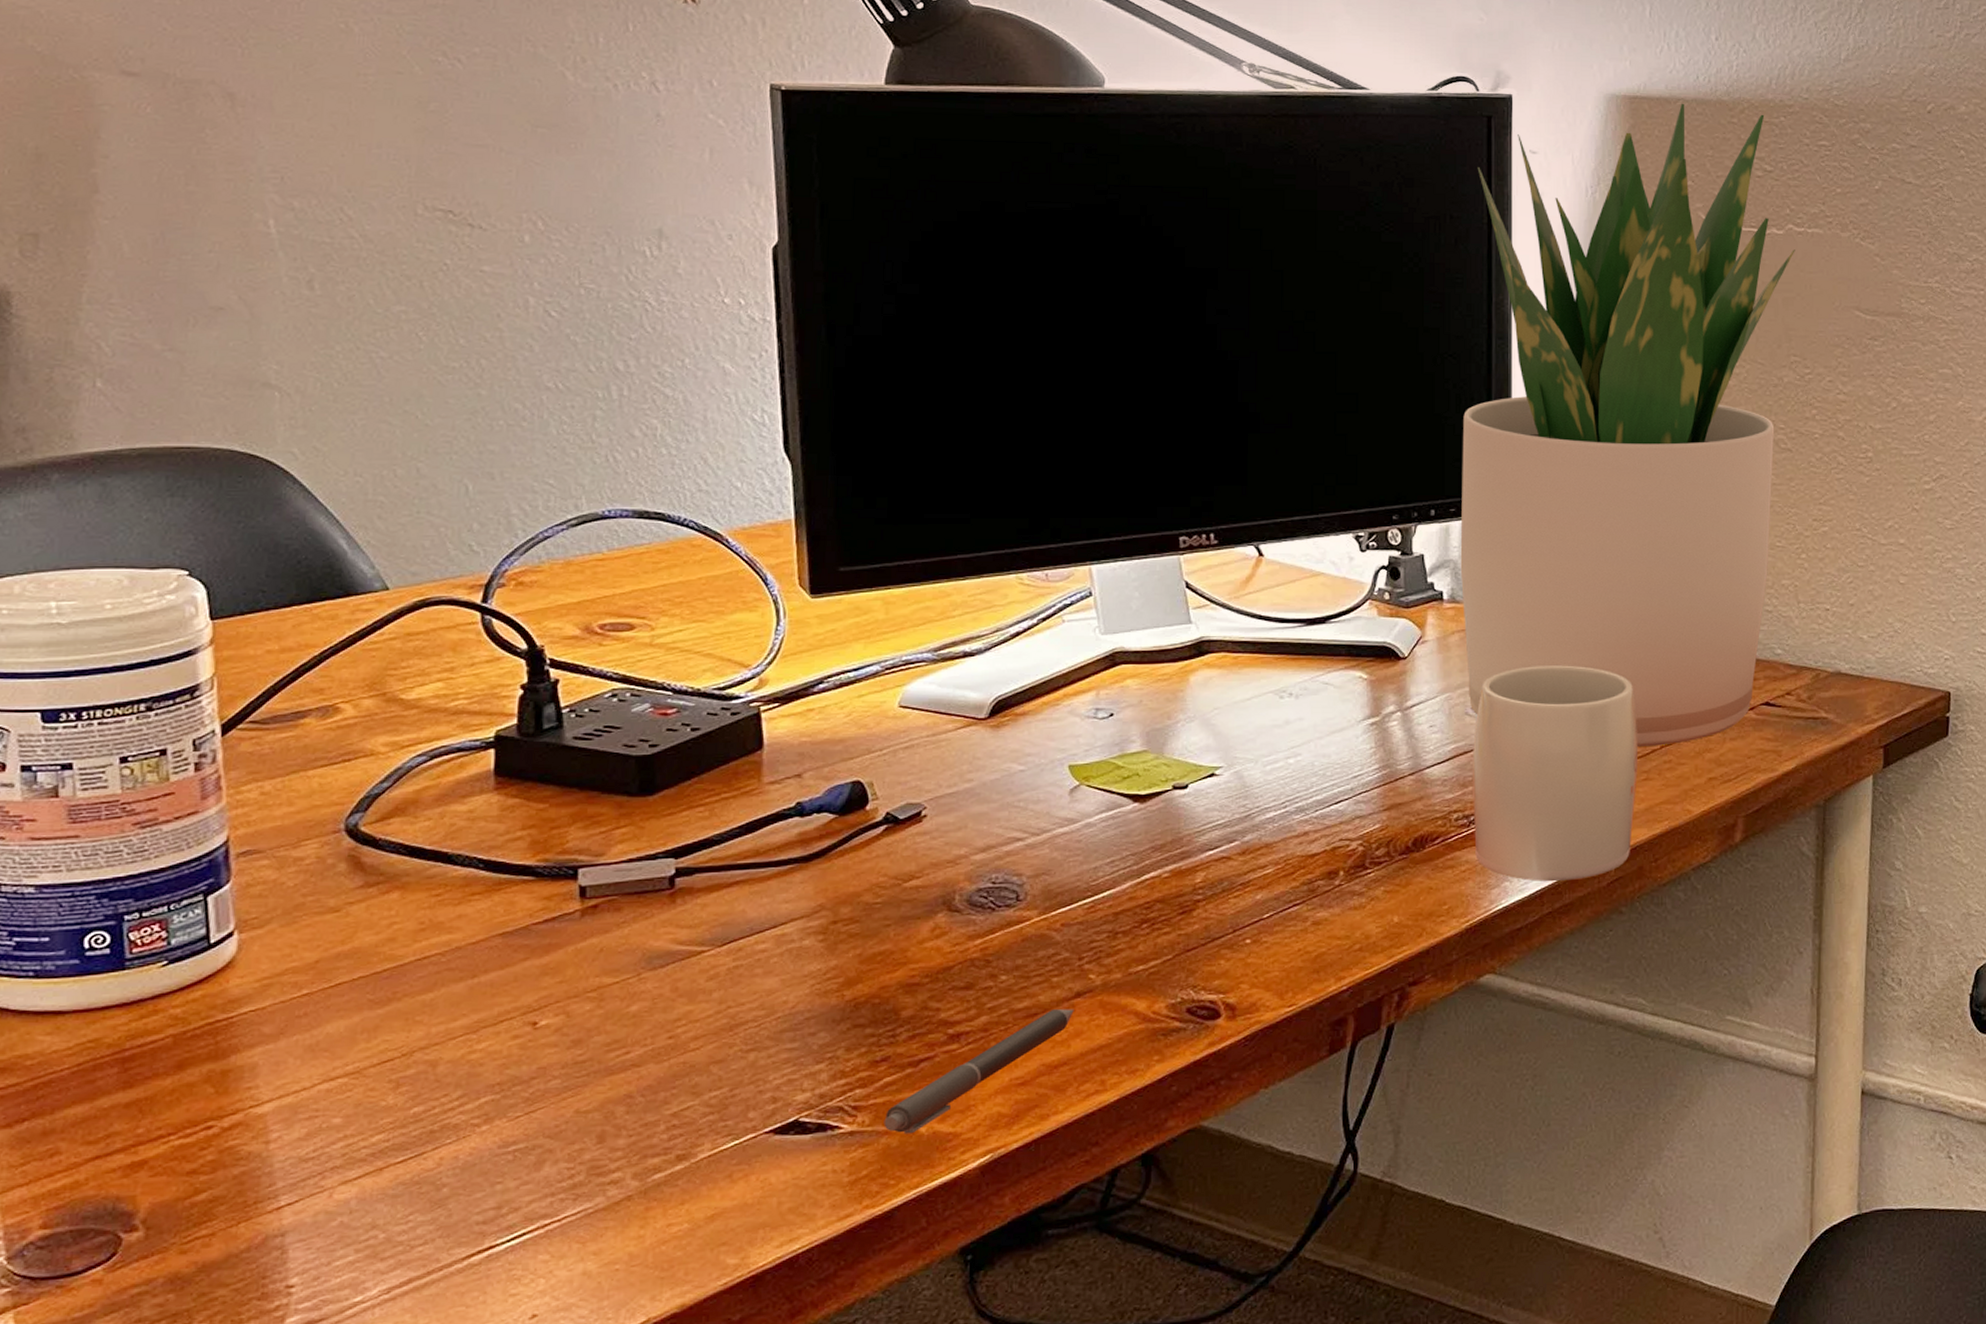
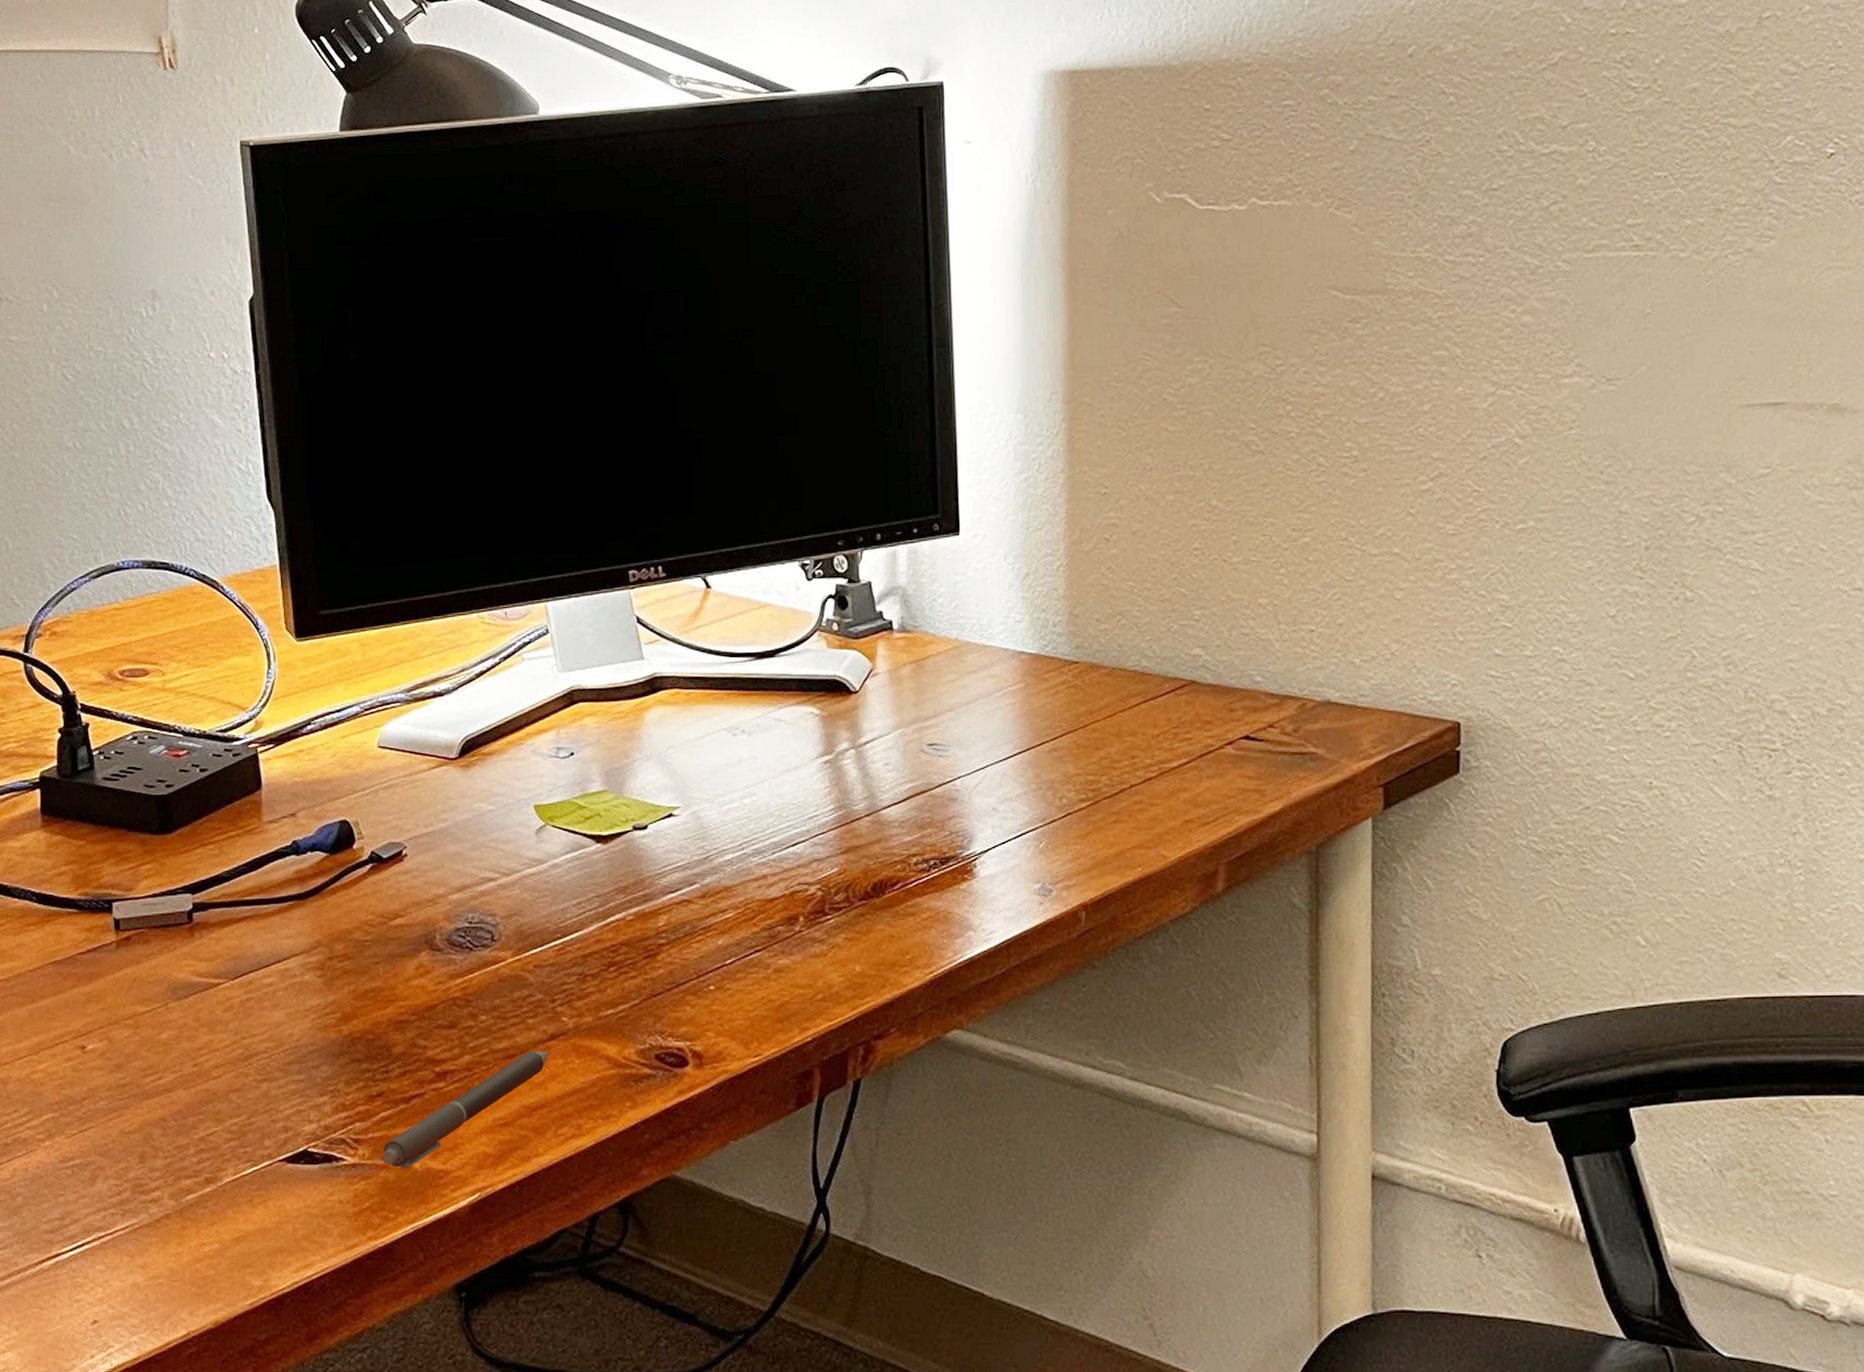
planter: present [1460,103,1795,748] -> none [906,73,1260,787]
mug: present [1473,665,1639,881] -> none [930,697,1106,931]

